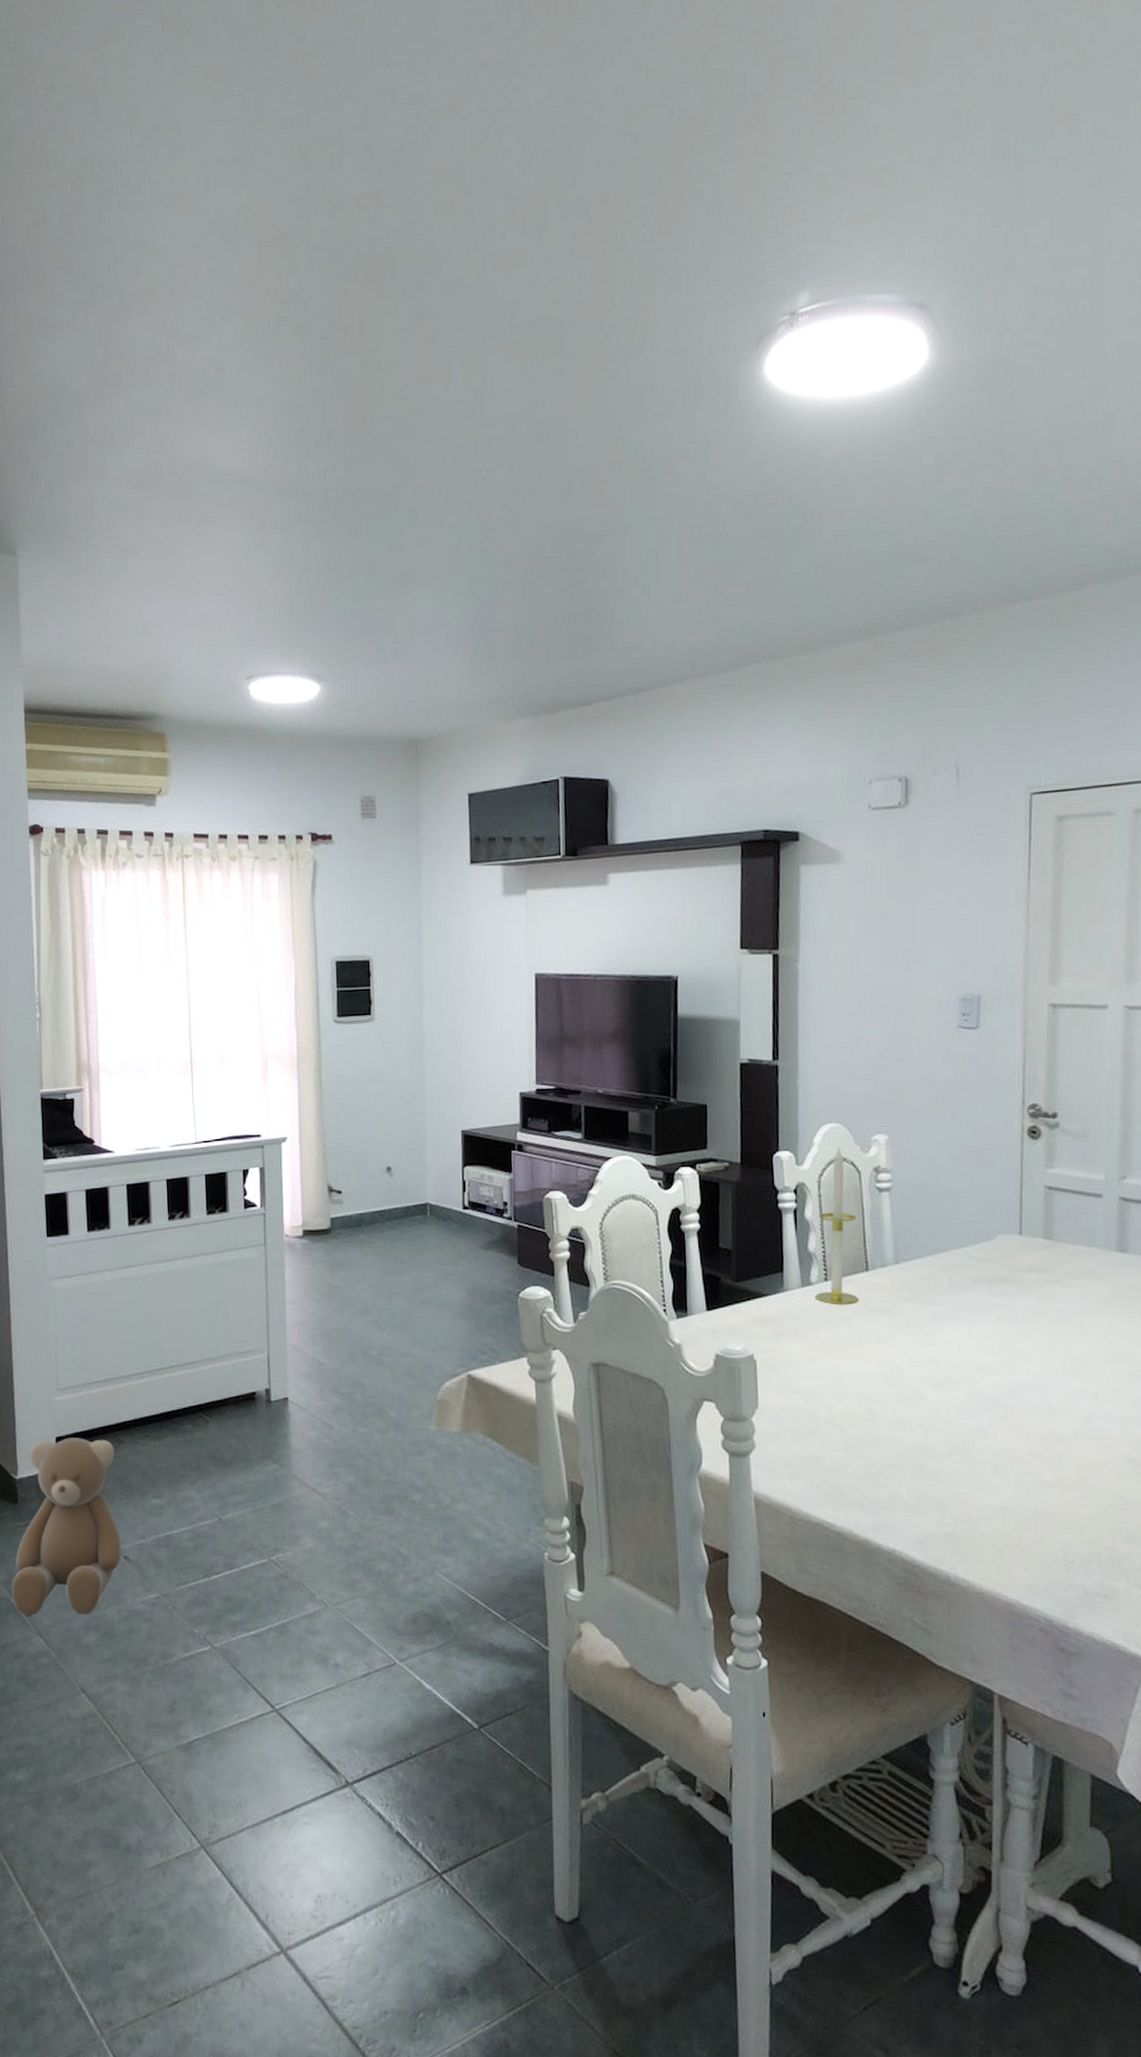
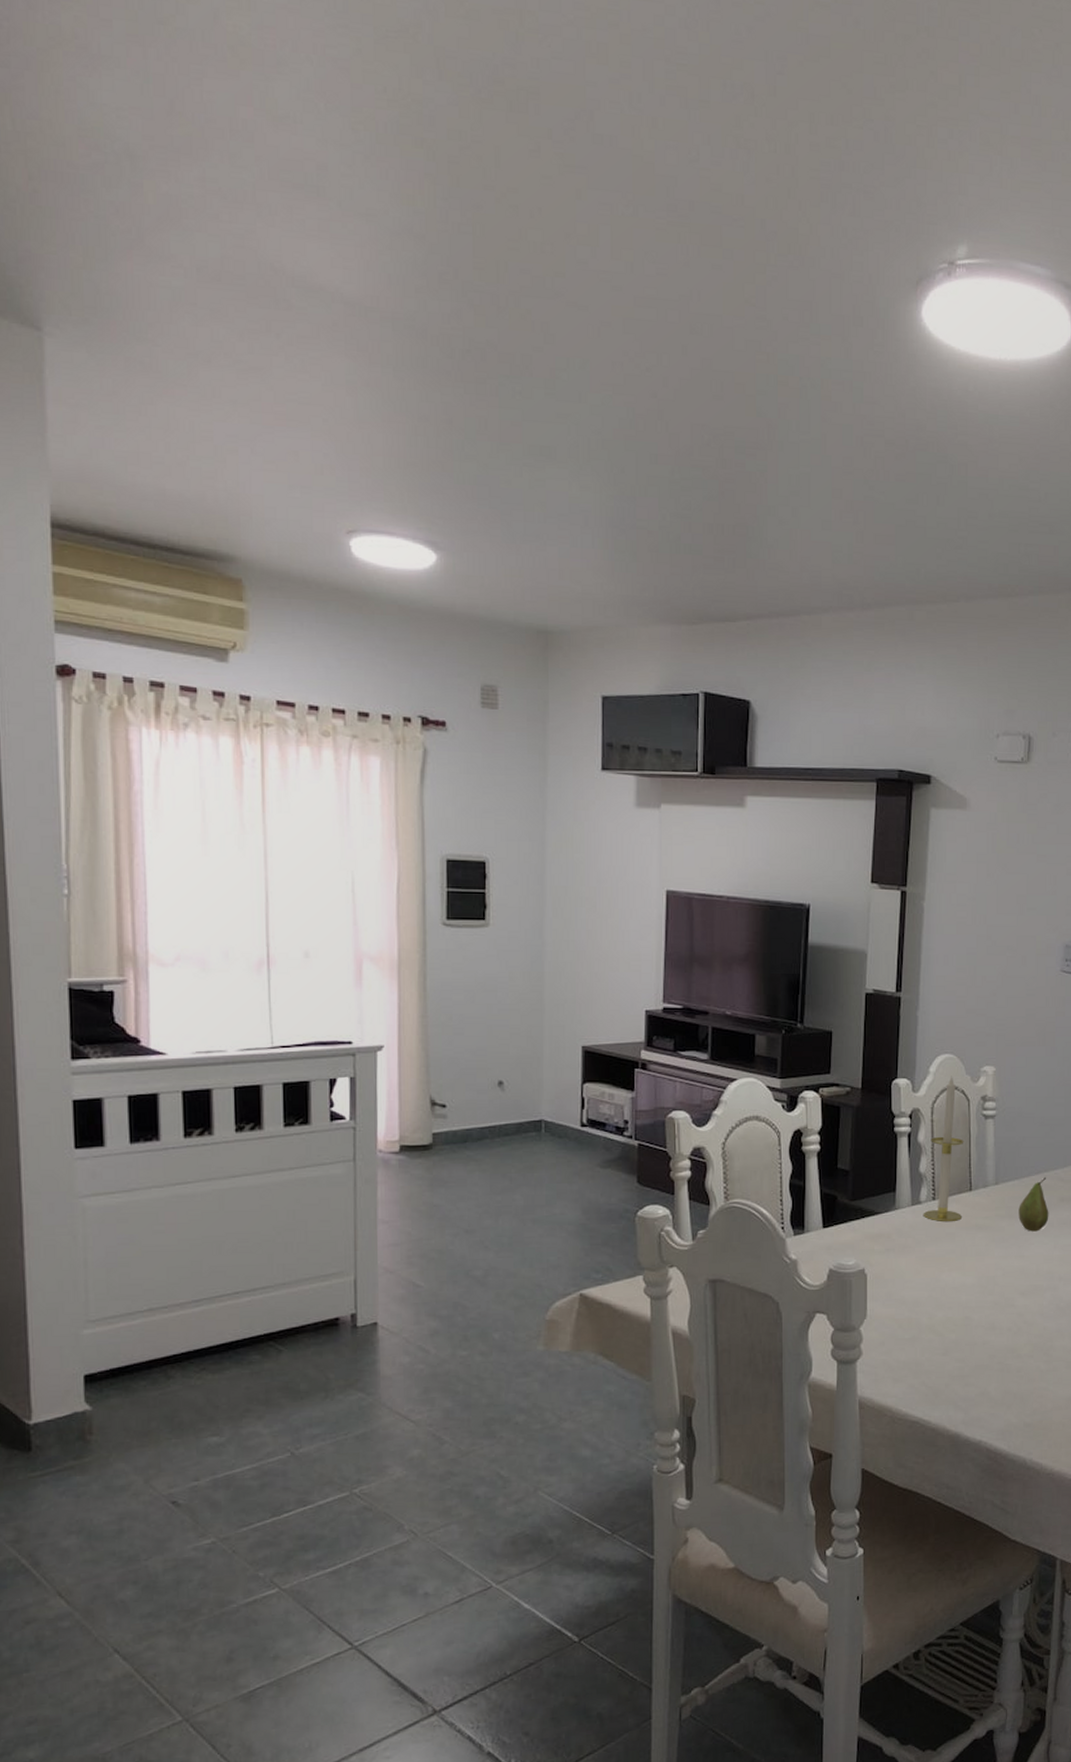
teddy bear: present [12,1438,122,1616] -> none [22,1374,169,1576]
fruit: none [924,1255,961,1316] -> present [1018,1177,1049,1232]

